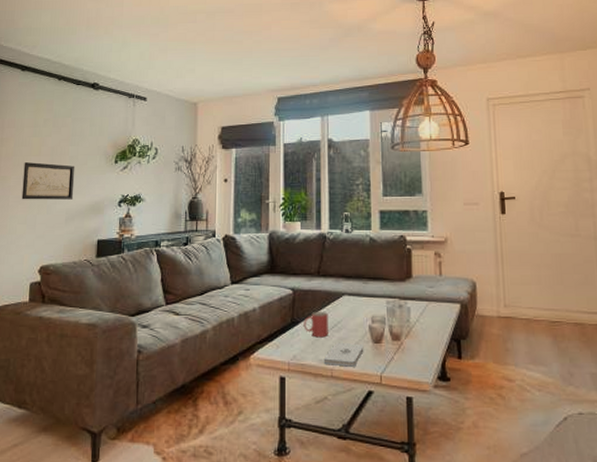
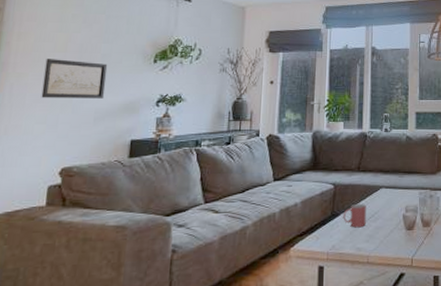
notepad: present [323,342,364,367] -> none [360,231,398,253]

